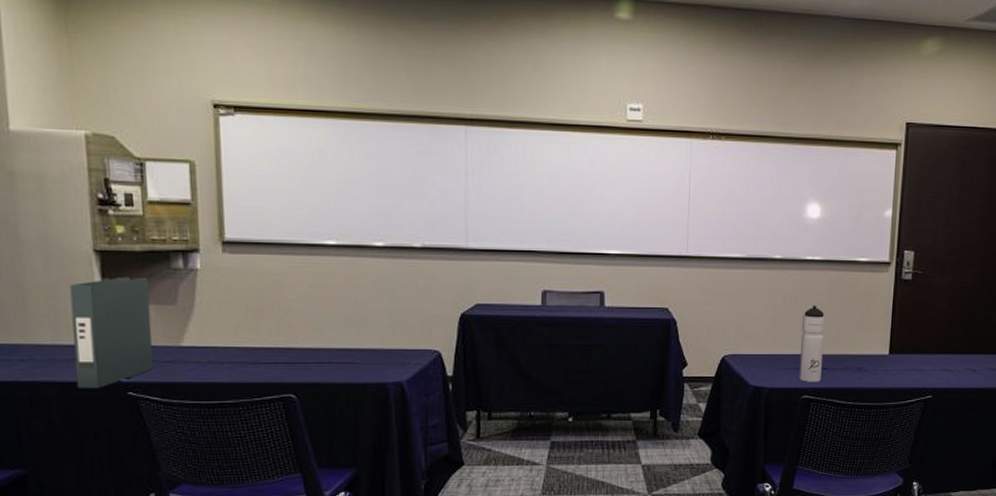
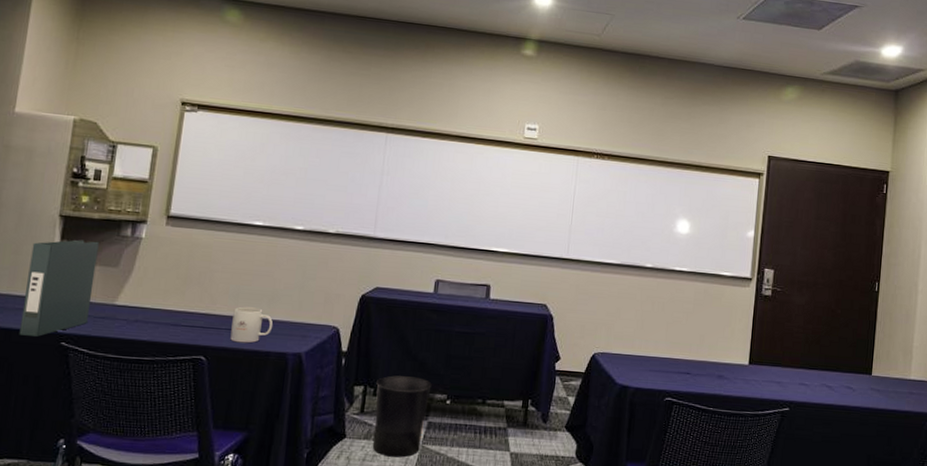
mug: none [319,337,367,376] -> present [230,306,274,343]
waste bin: none [490,397,551,480] -> present [372,375,432,457]
water bottle: present [798,305,826,382] -> none [663,312,690,386]

